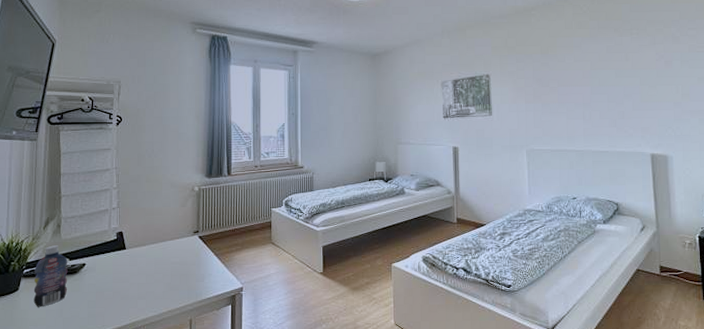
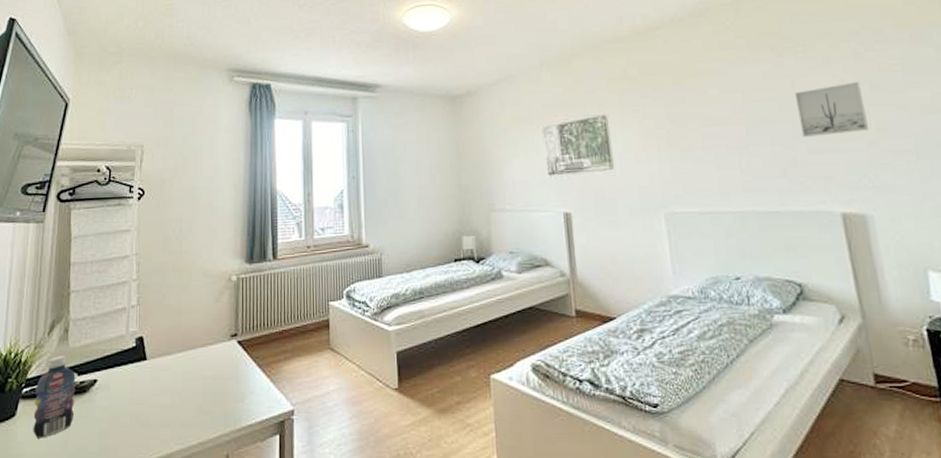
wall art: none [628,58,677,97] -> present [795,81,870,137]

